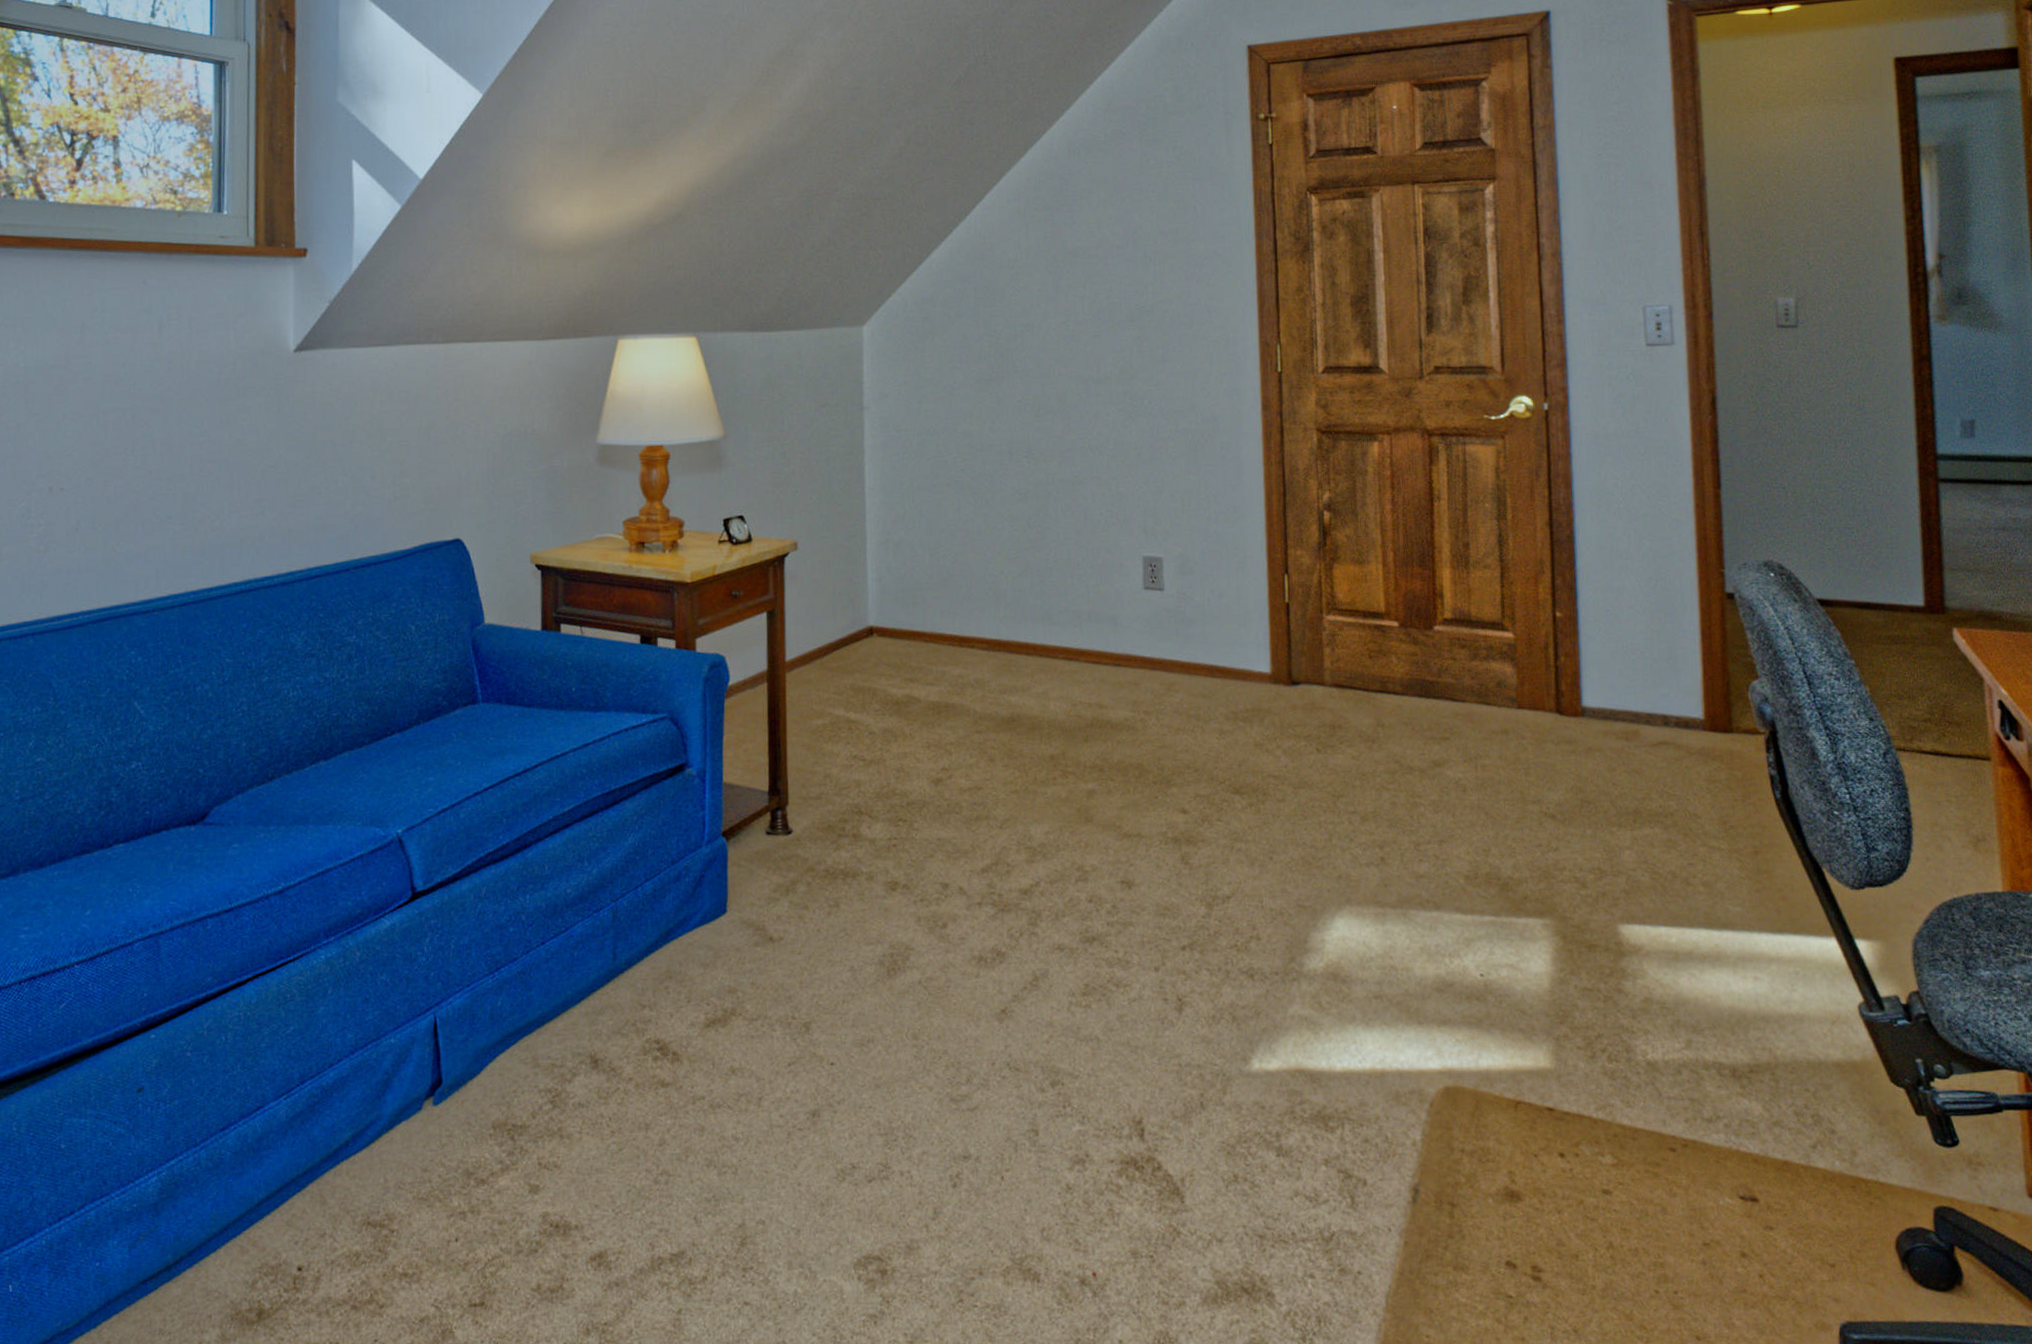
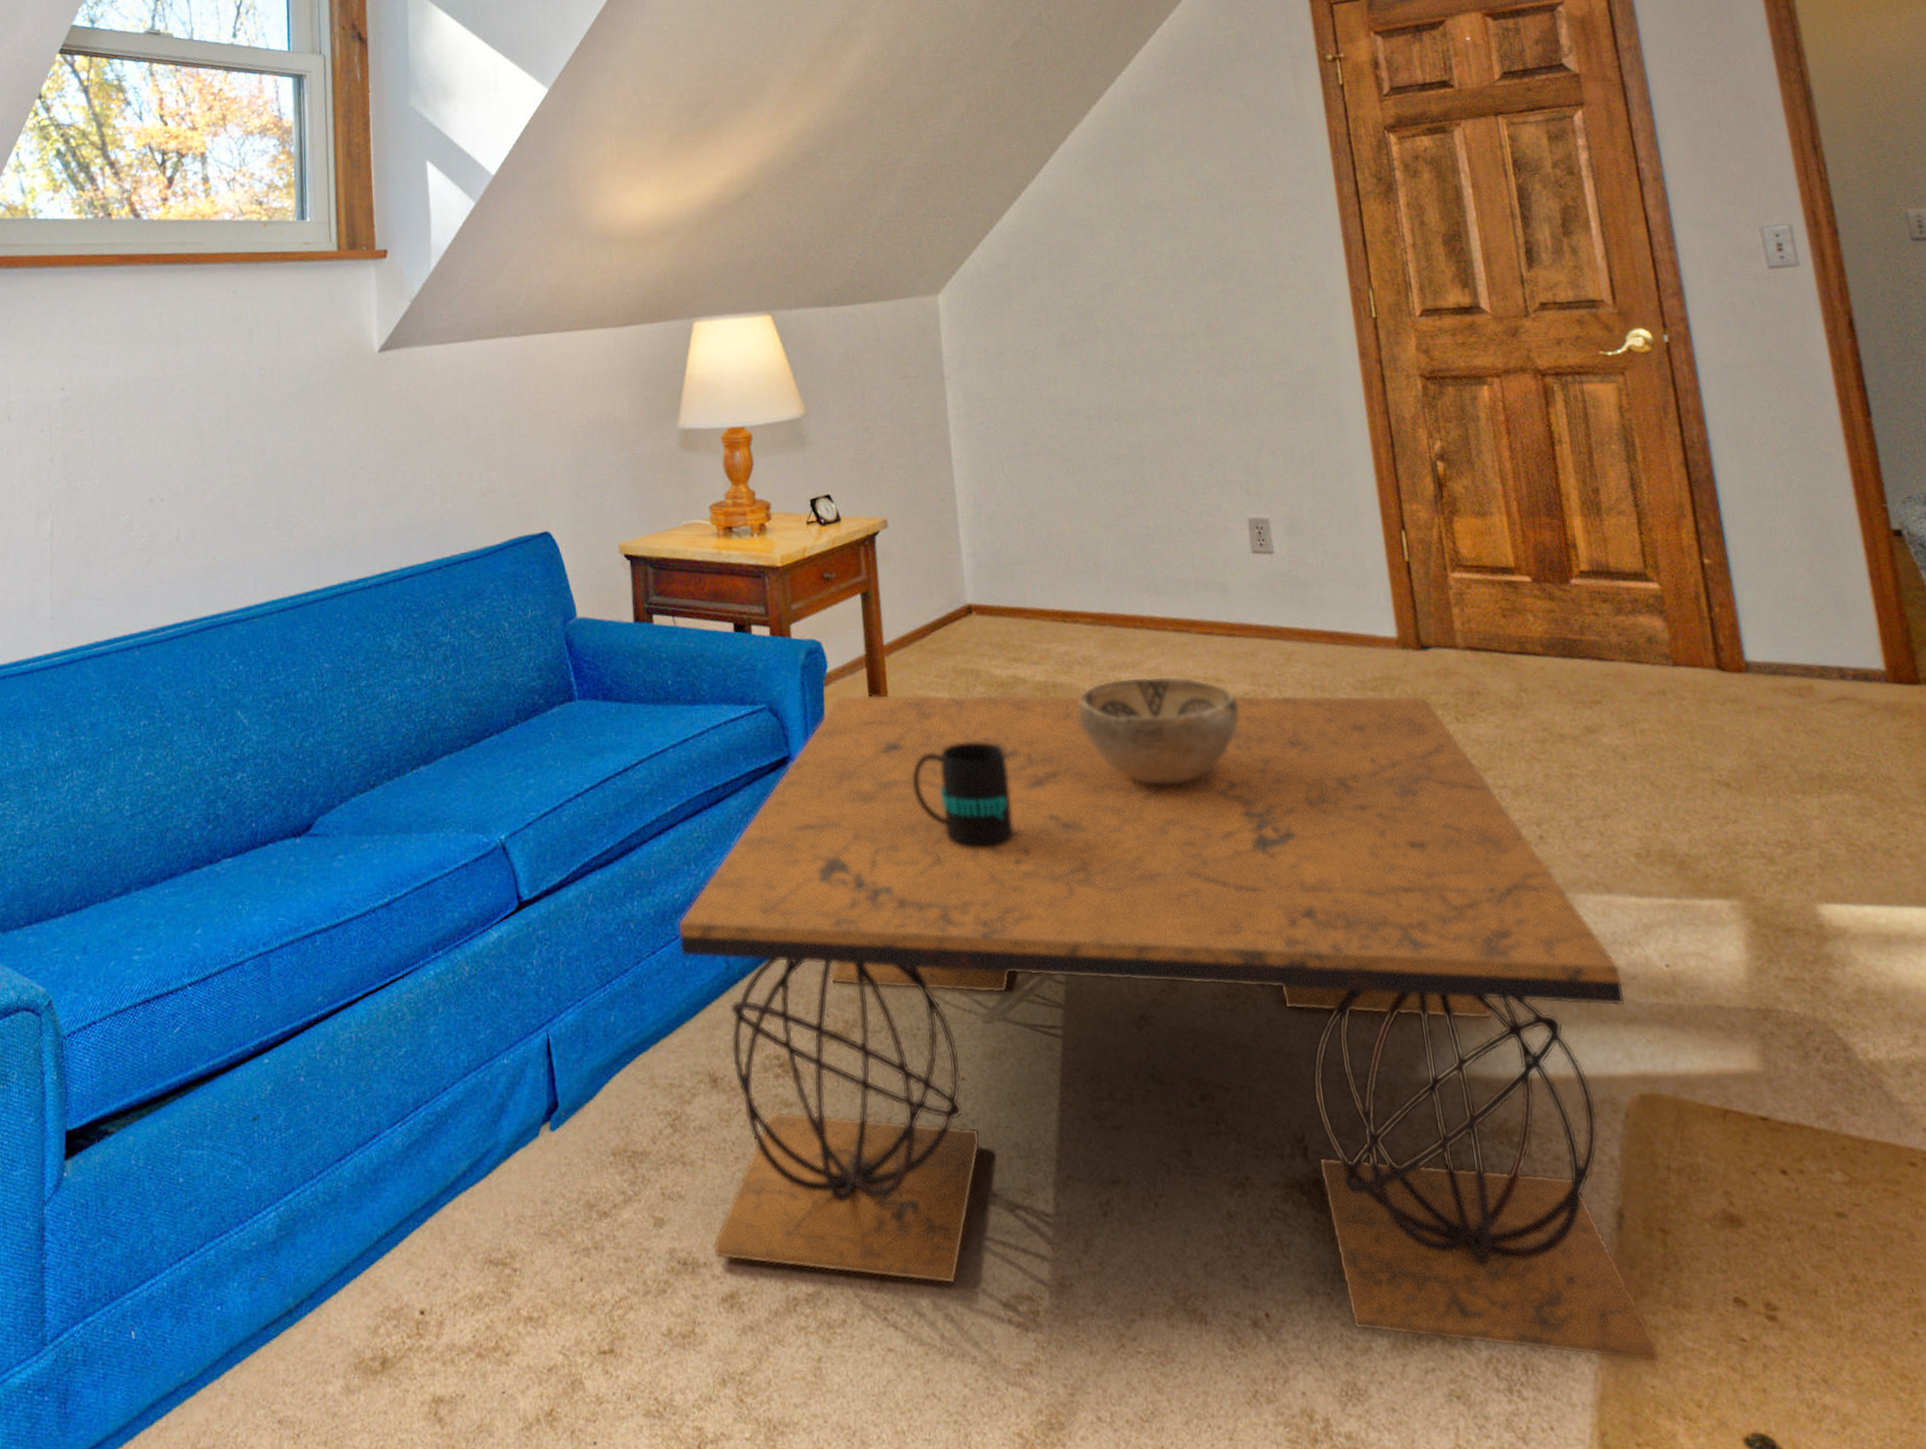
coffee table: none [568,707,1442,1316] -> present [677,694,1660,1363]
mug: none [805,755,897,854] -> present [913,742,1013,848]
decorative bowl: none [967,700,1118,801] -> present [1078,675,1239,784]

